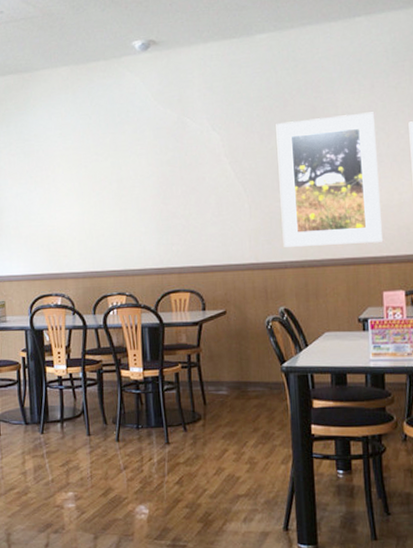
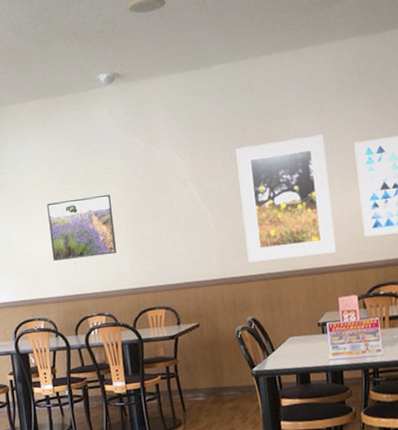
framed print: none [72,167,142,234] -> present [47,194,117,261]

